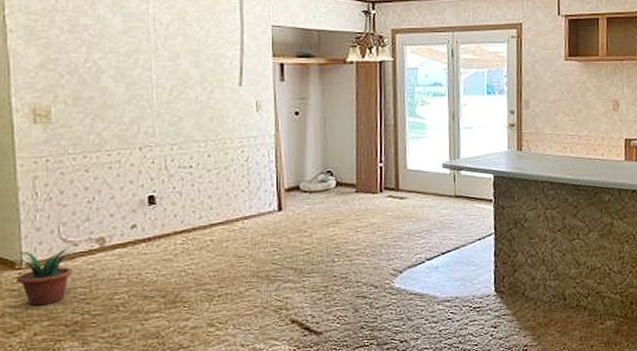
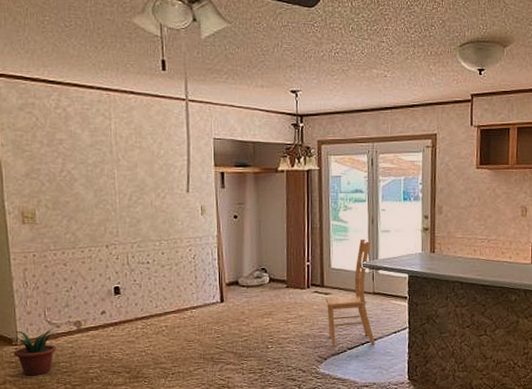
chair: none [401,136,458,257] -> present [326,239,376,347]

